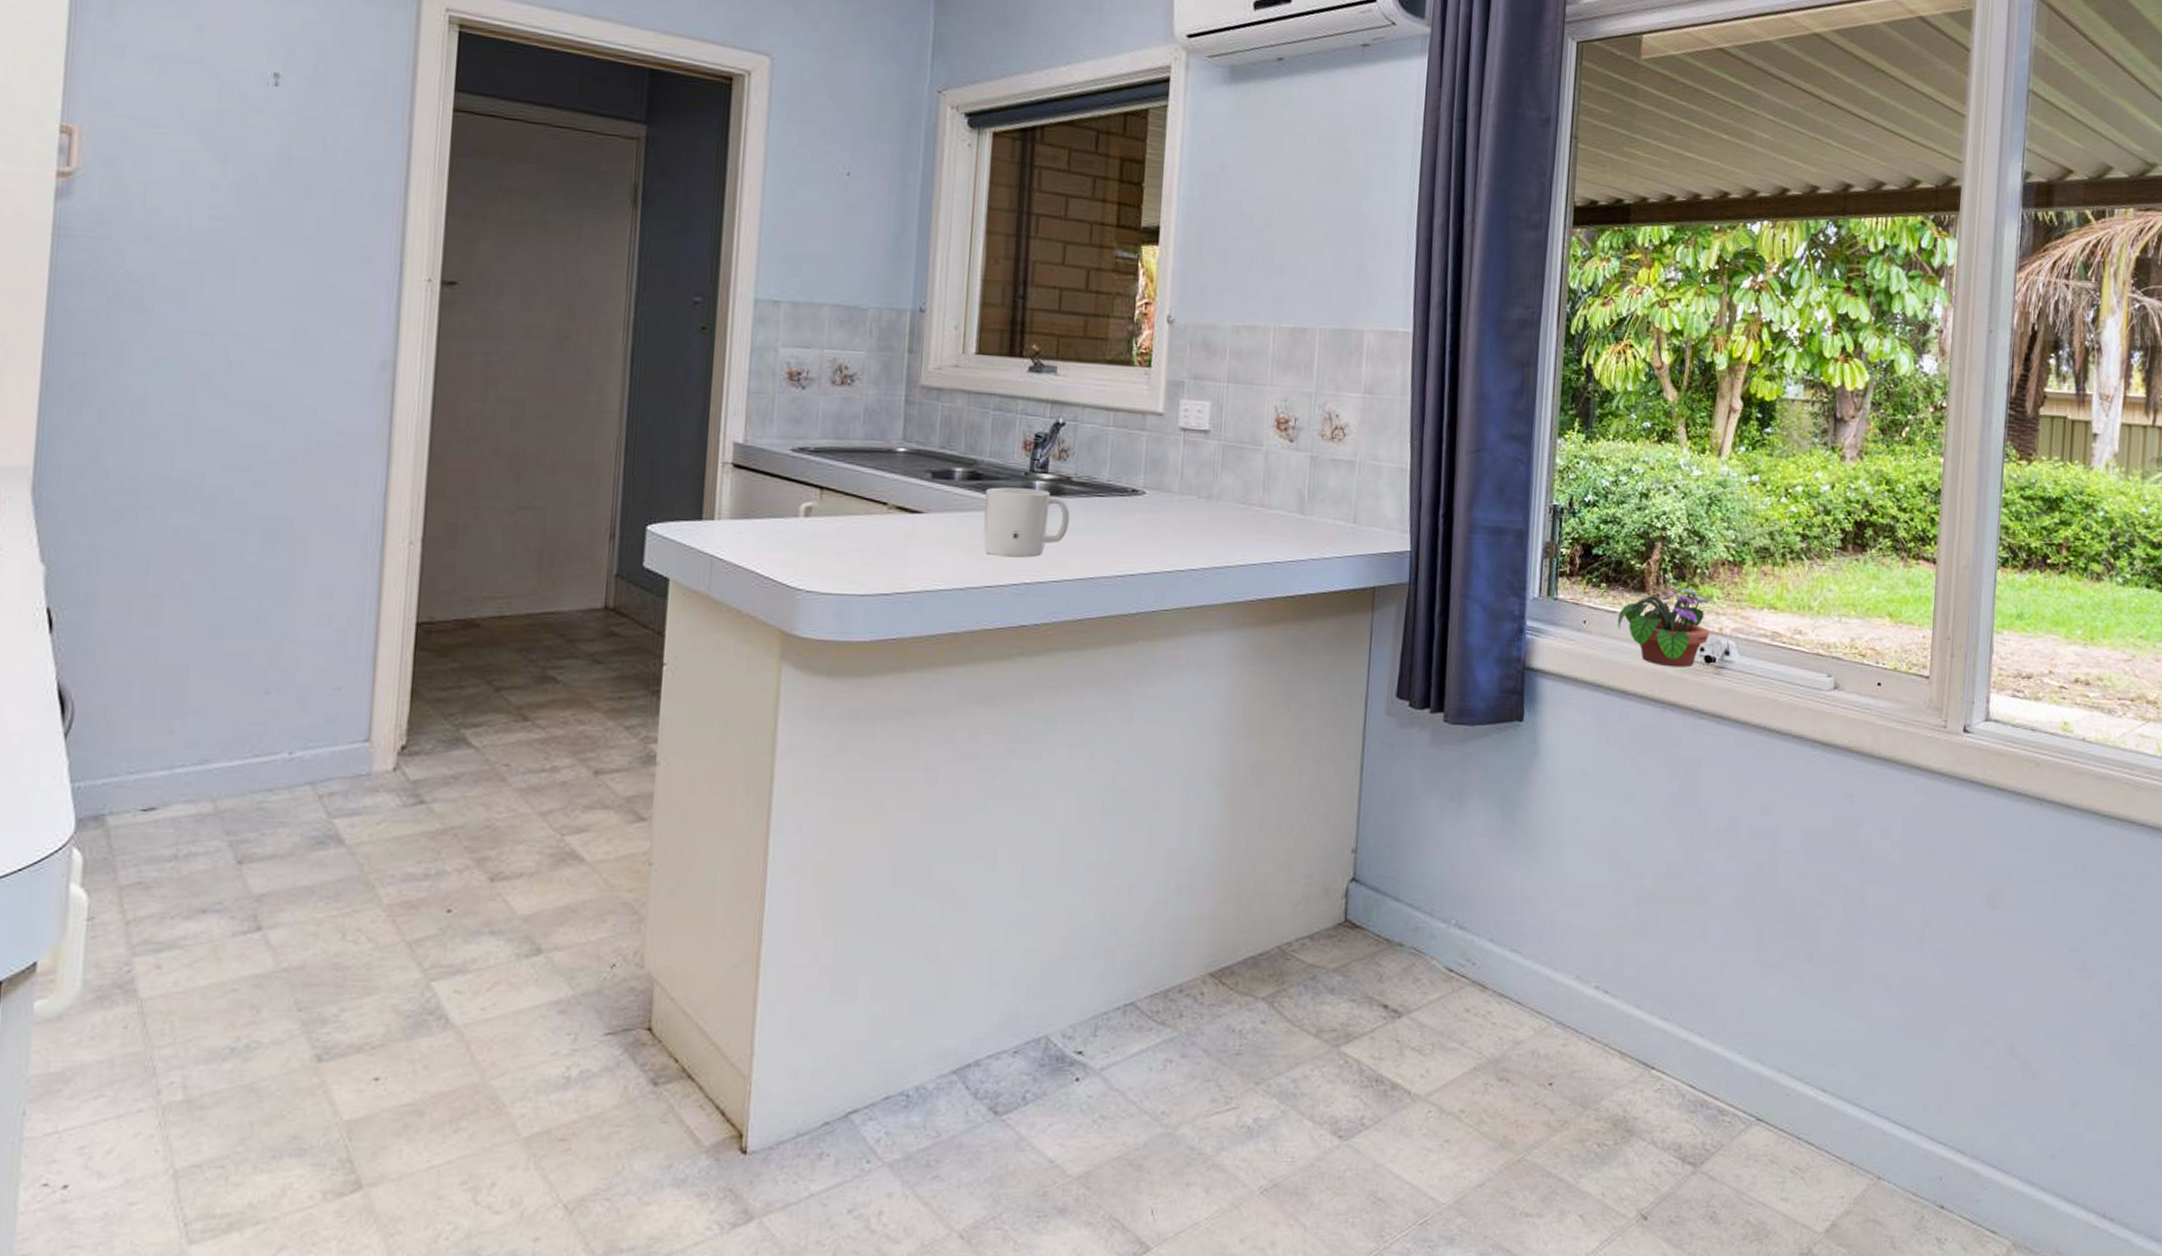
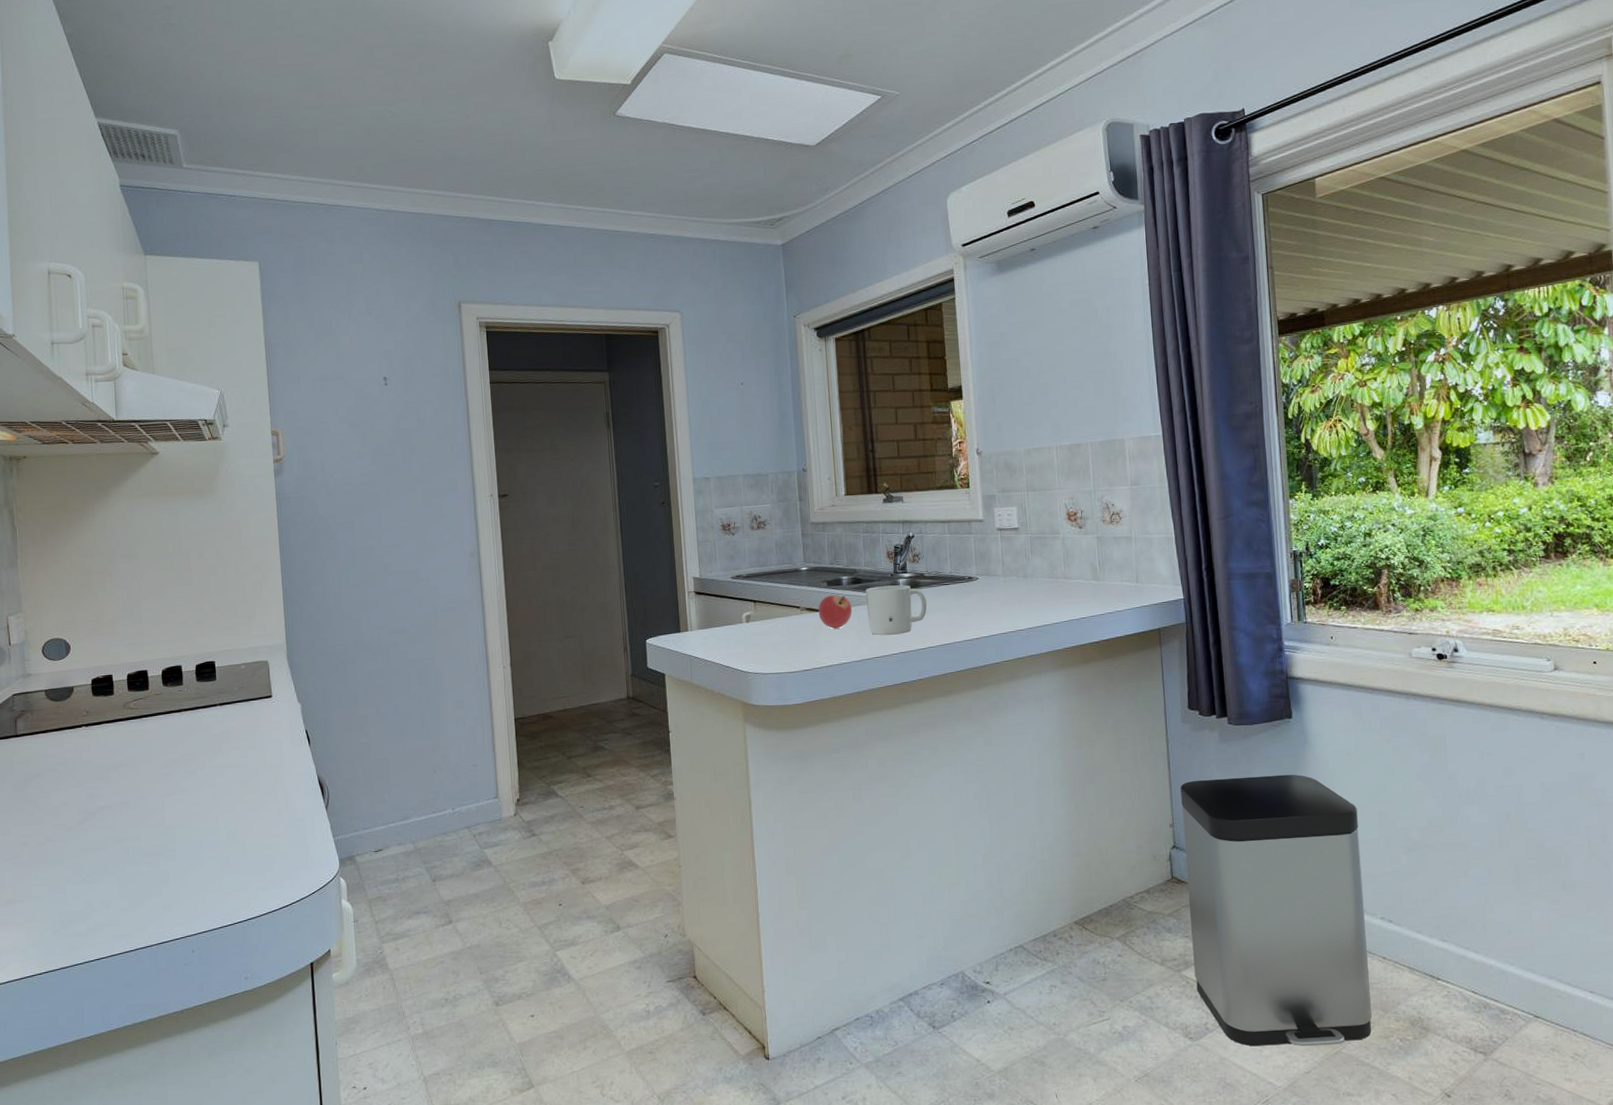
fruit: none [913,492,964,540] -> present [818,595,853,629]
pedal bin: none [1356,792,1586,1152] -> present [1180,774,1373,1047]
potted flower: present [1617,583,1710,668] -> none [1358,598,1439,666]

